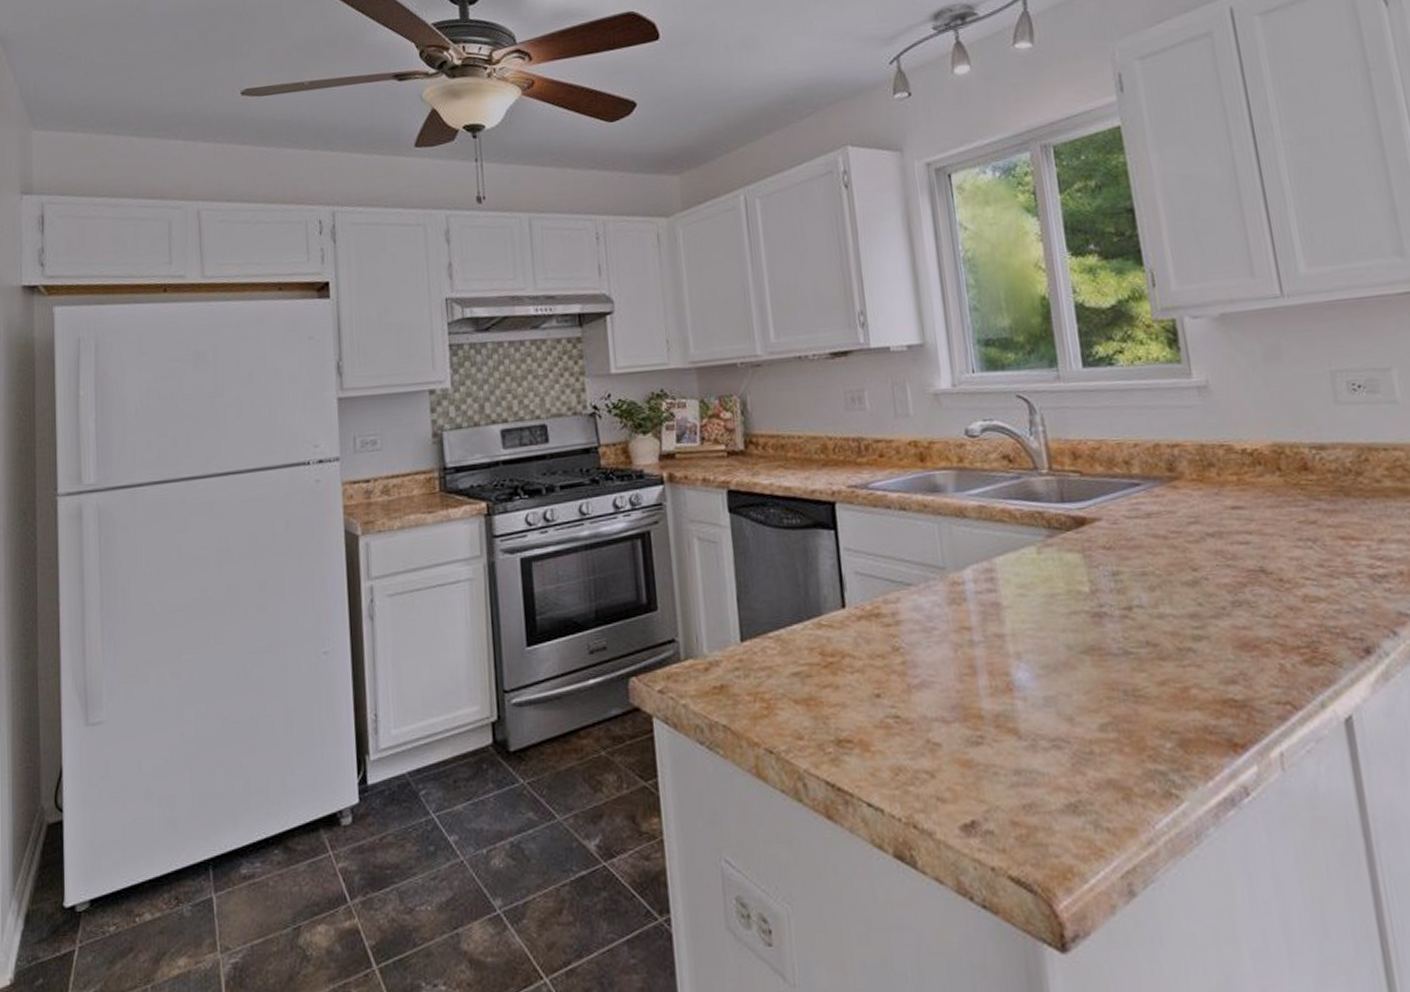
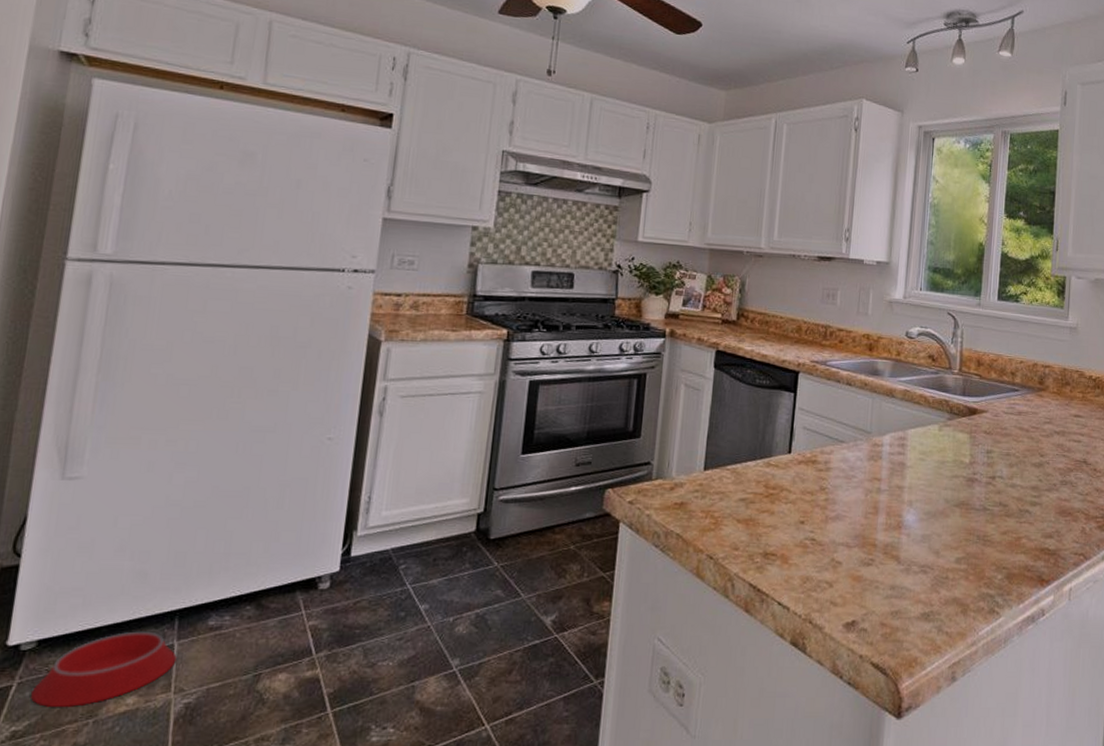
pet bowl: none [93,884,217,972] -> present [31,631,177,707]

